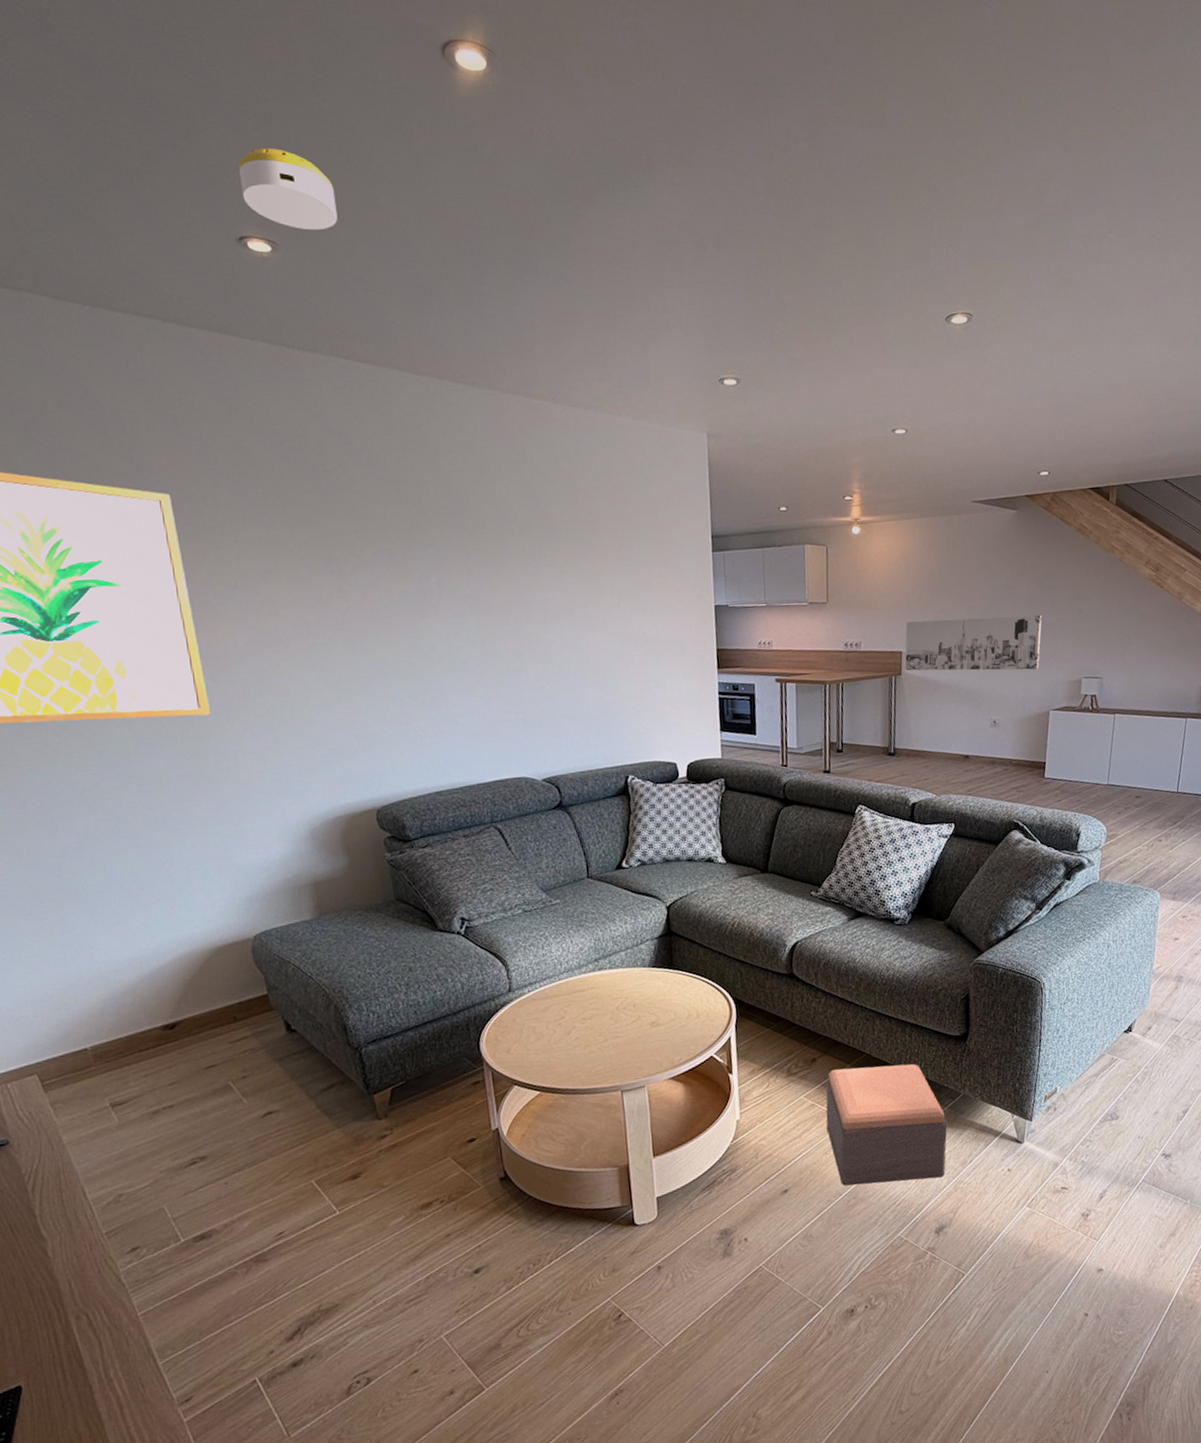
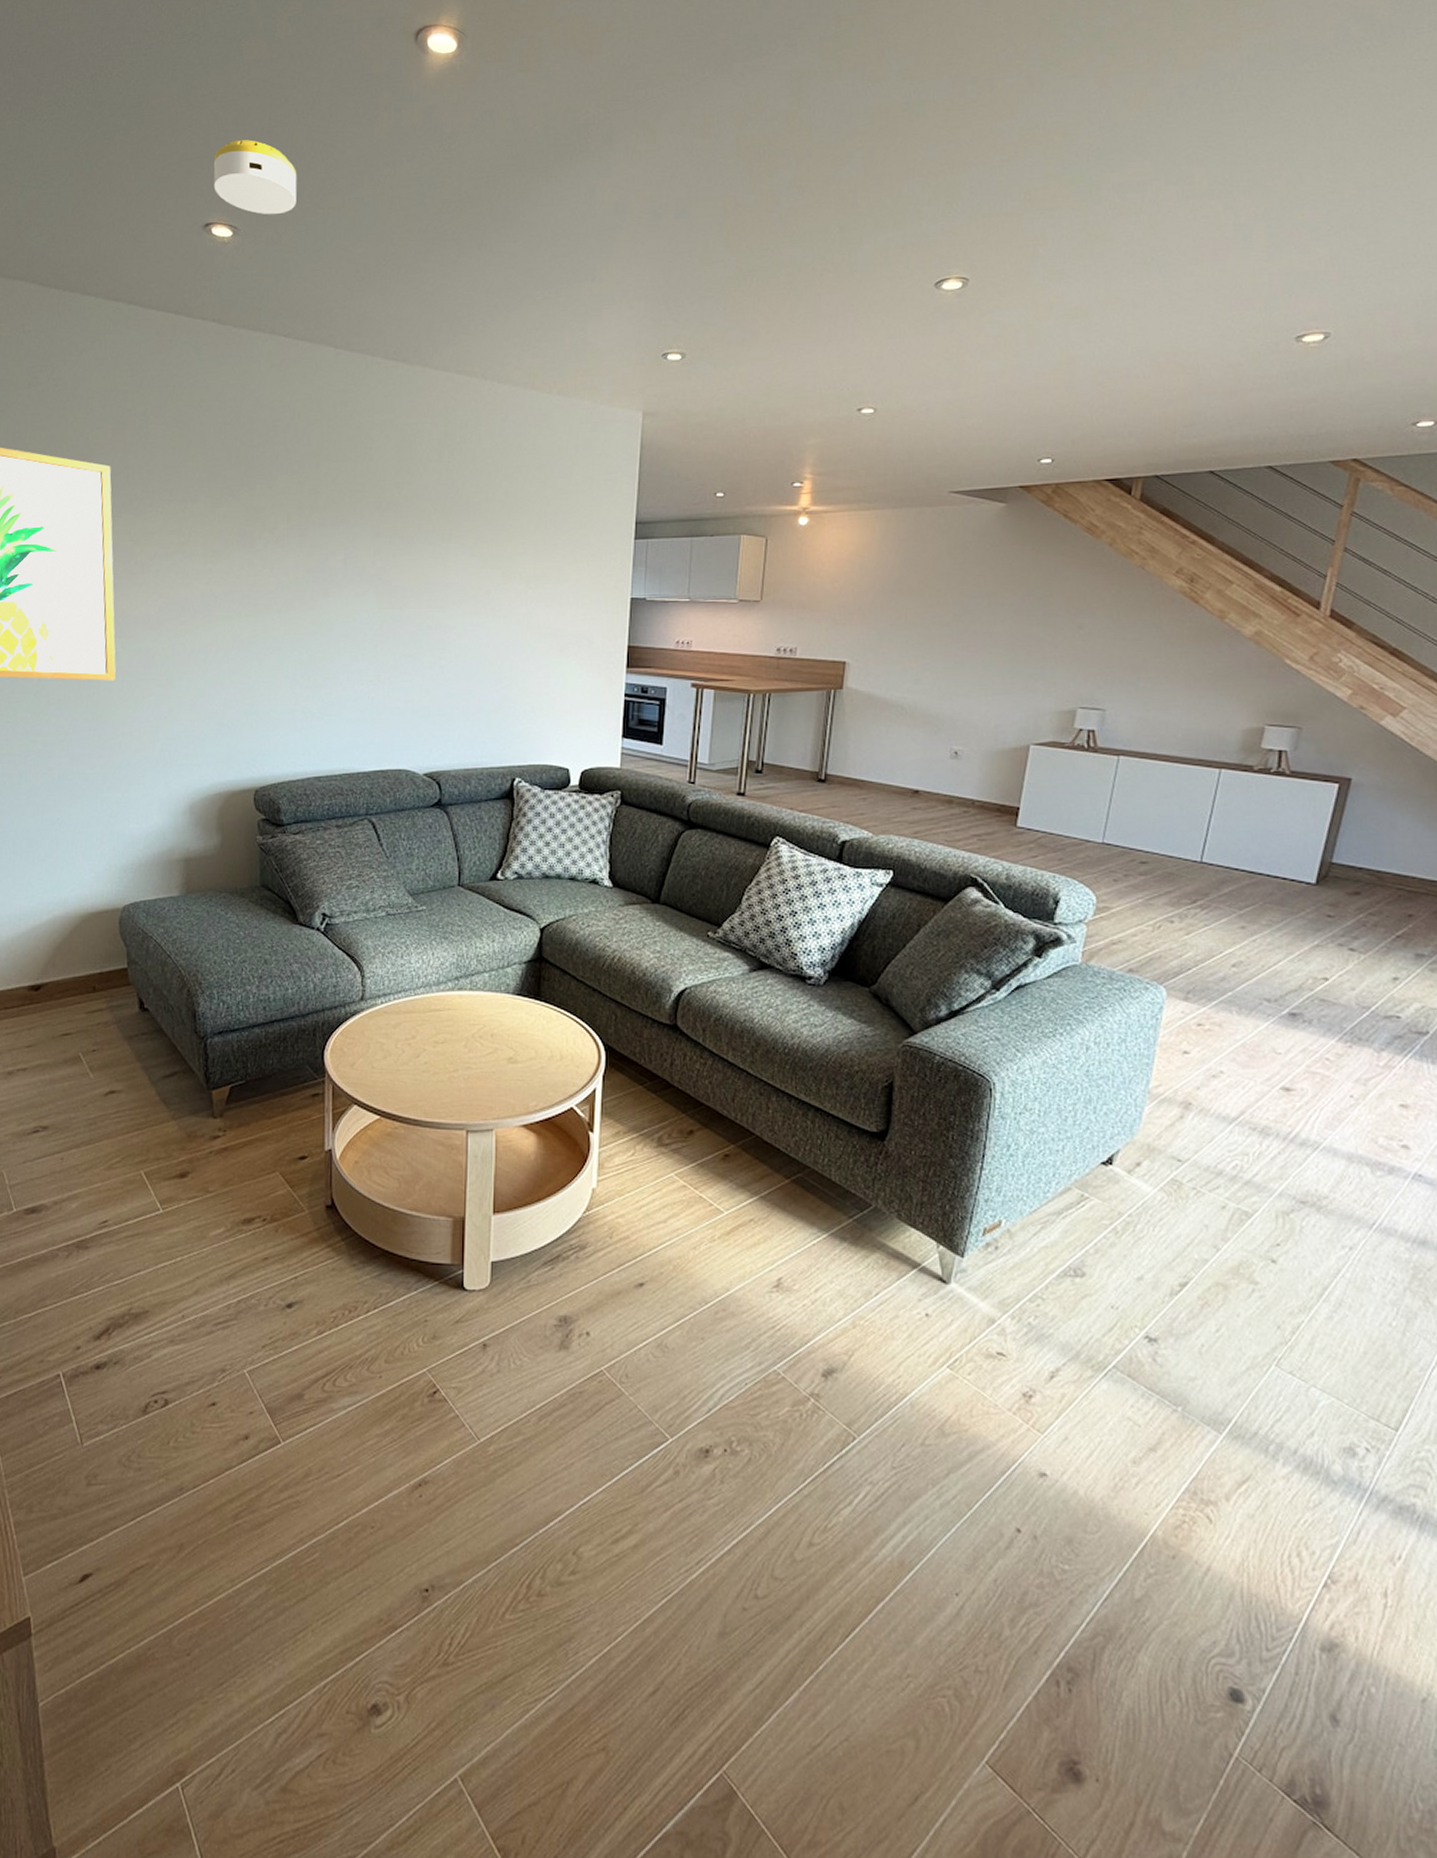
footstool: present [826,1064,947,1186] -> none [698,1147,849,1306]
wall art: present [905,615,1042,671] -> none [848,627,1030,693]

